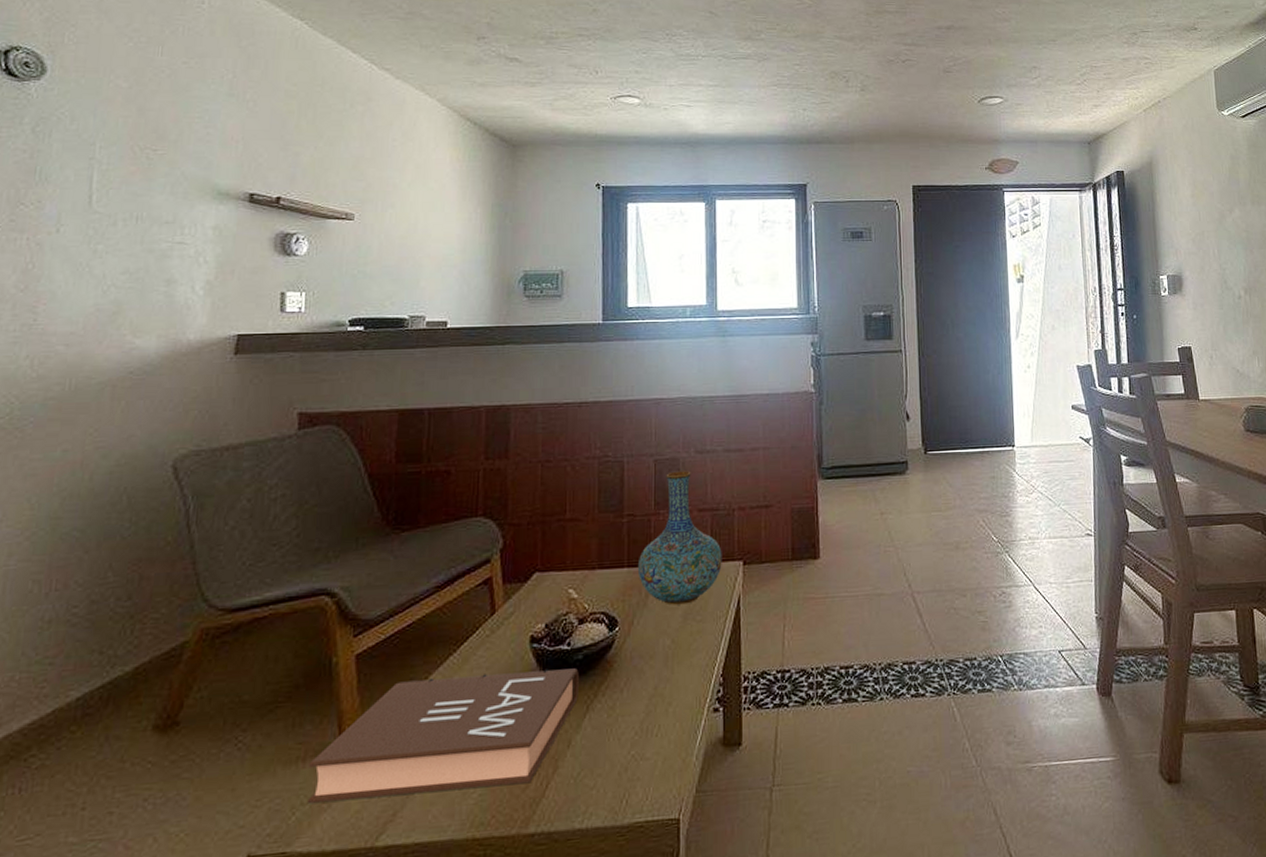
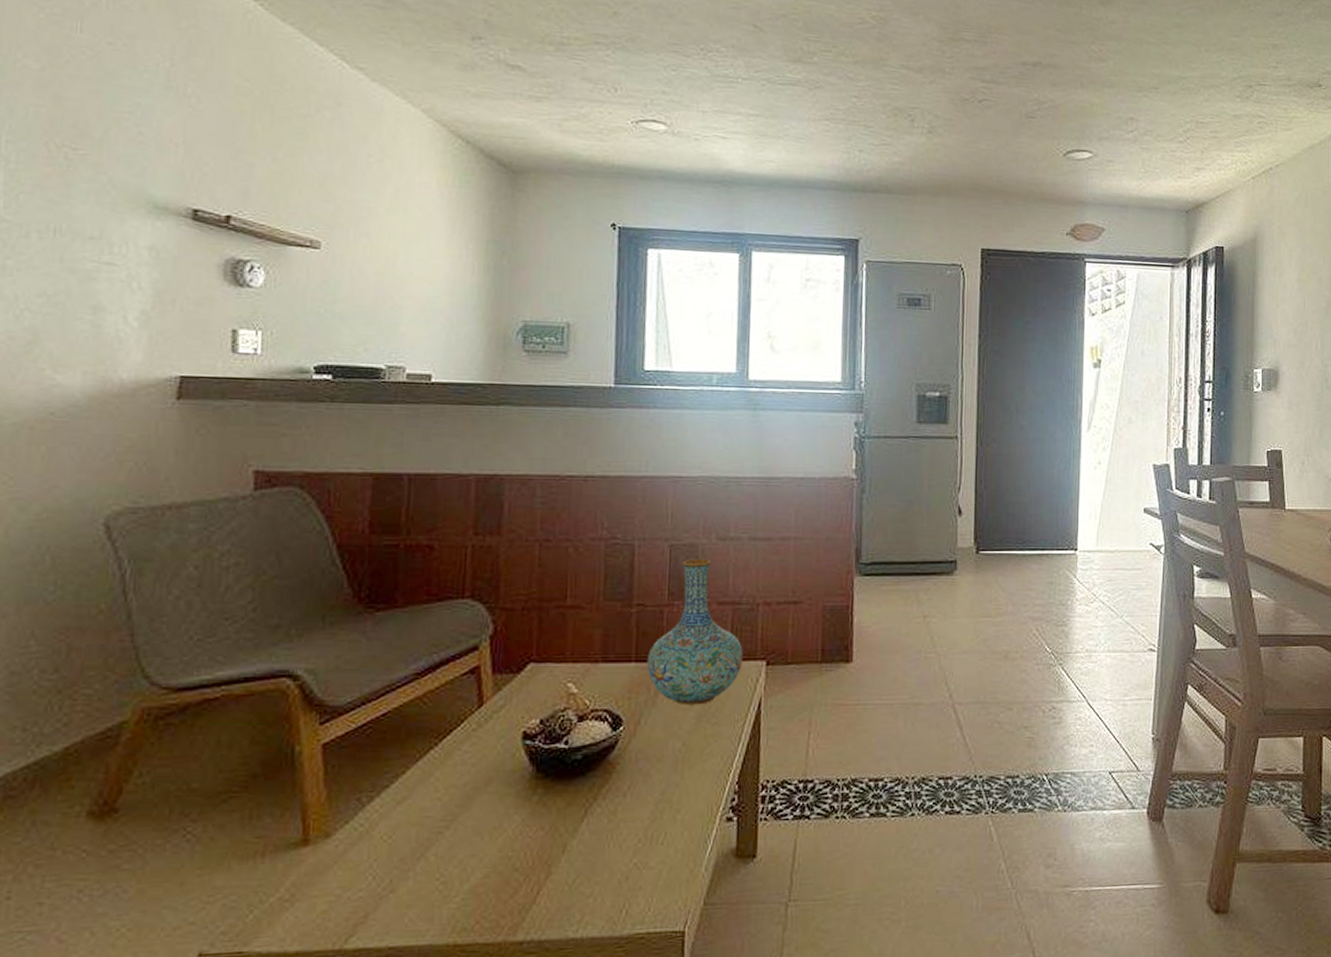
book: present [308,668,579,803] -> none [268,768,577,901]

